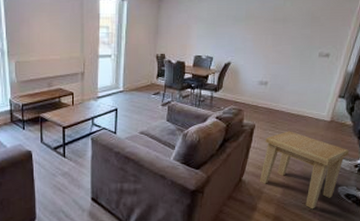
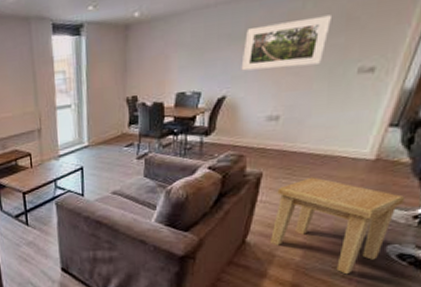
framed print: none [242,12,303,47] -> present [241,14,333,71]

